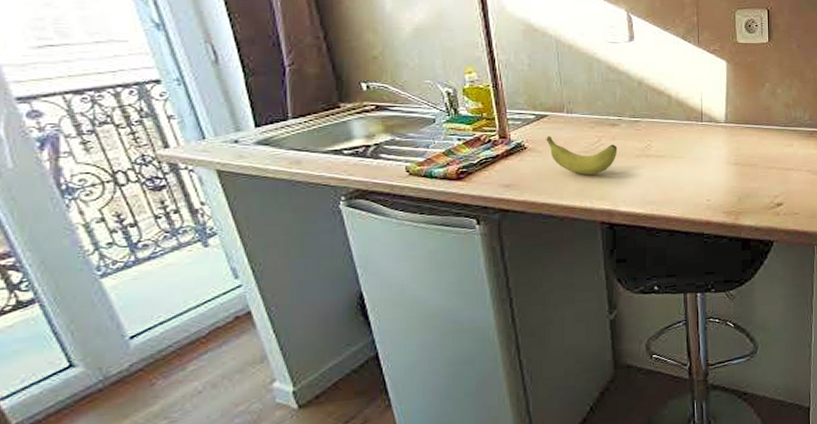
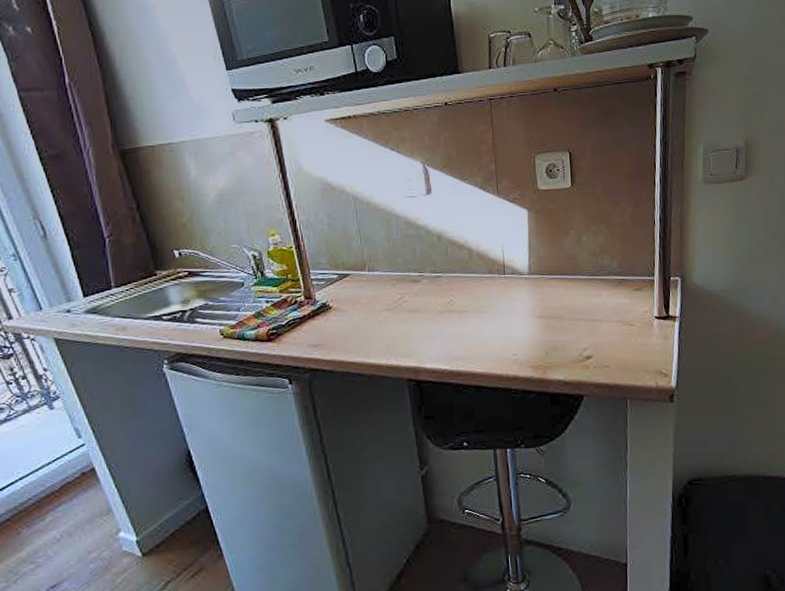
banana: present [546,135,618,175] -> none [350,294,421,333]

